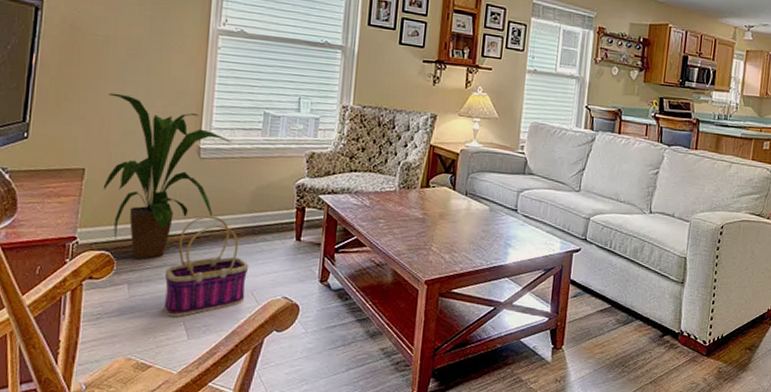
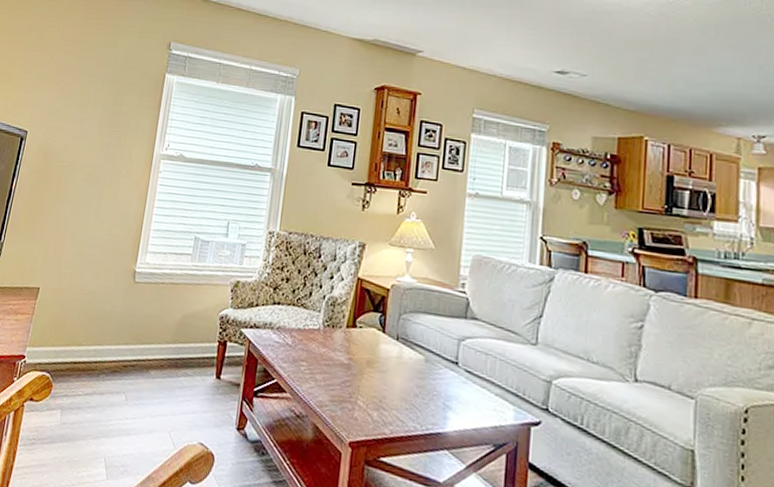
house plant: present [103,92,231,260] -> none [51,215,163,385]
basket: present [163,215,249,318] -> none [88,343,170,453]

